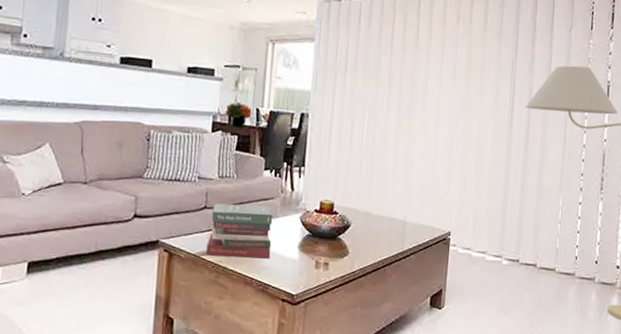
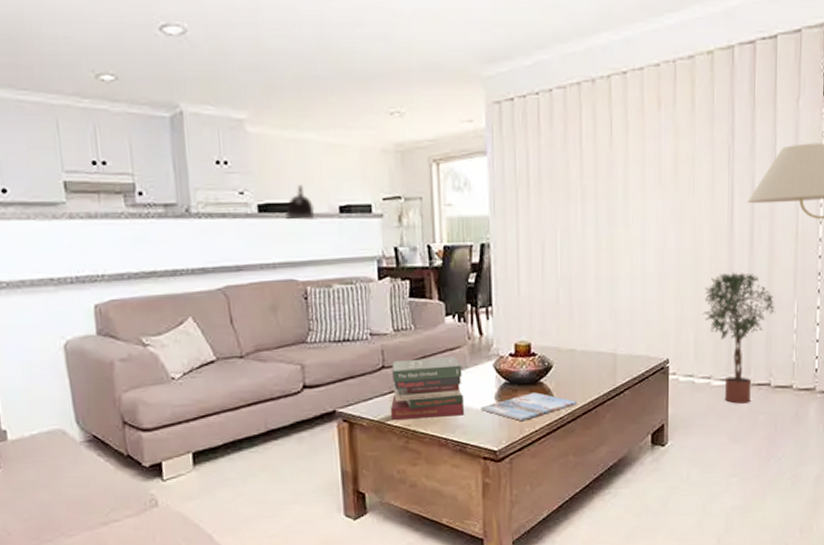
kettle: none [142,45,168,75] -> present [285,185,315,220]
flower arrangement: present [225,101,252,128] -> none [390,240,423,271]
magazine: none [285,246,369,271] -> present [481,392,577,422]
potted tree: none [482,164,544,280] -> present [702,272,775,404]

